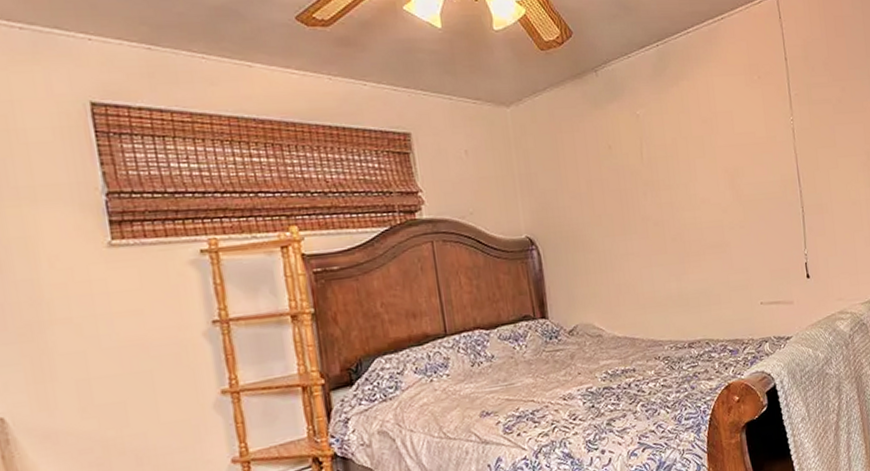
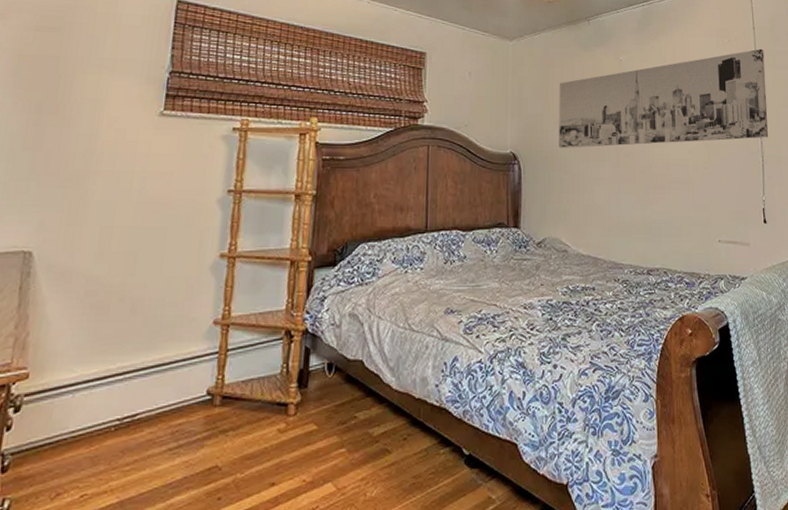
wall art: none [570,82,807,226] -> present [559,48,768,148]

